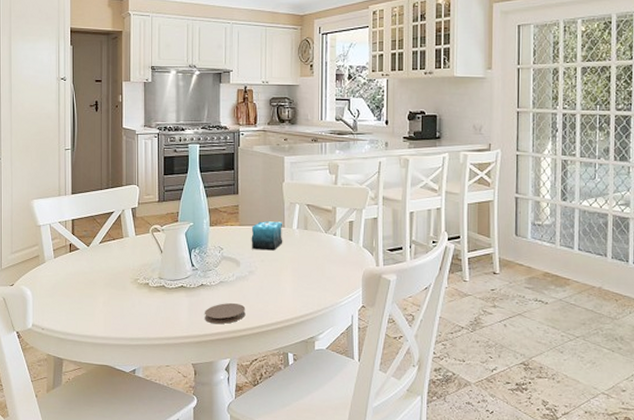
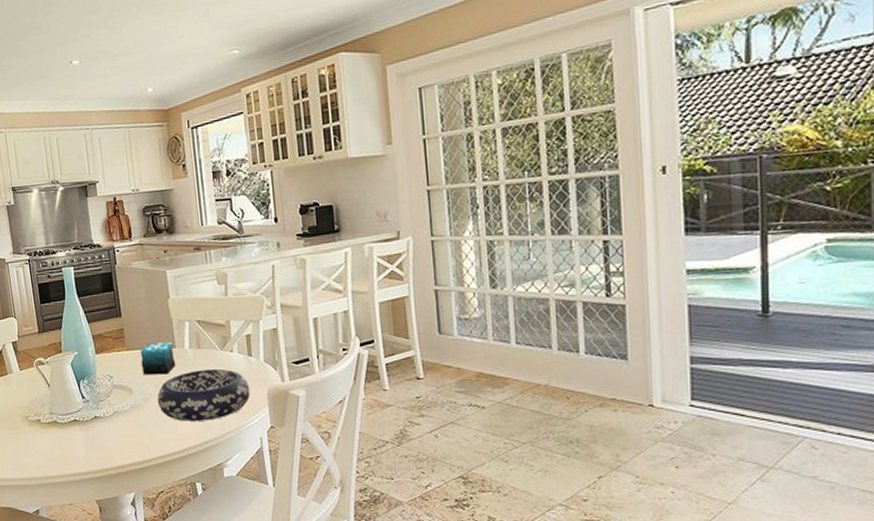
coaster: present [205,303,246,324] -> none [102,434,146,458]
decorative bowl: none [261,249,347,296] -> present [157,368,250,421]

